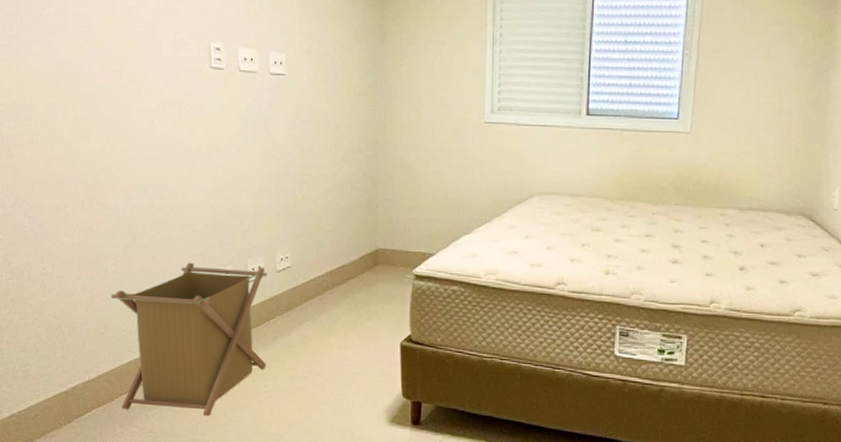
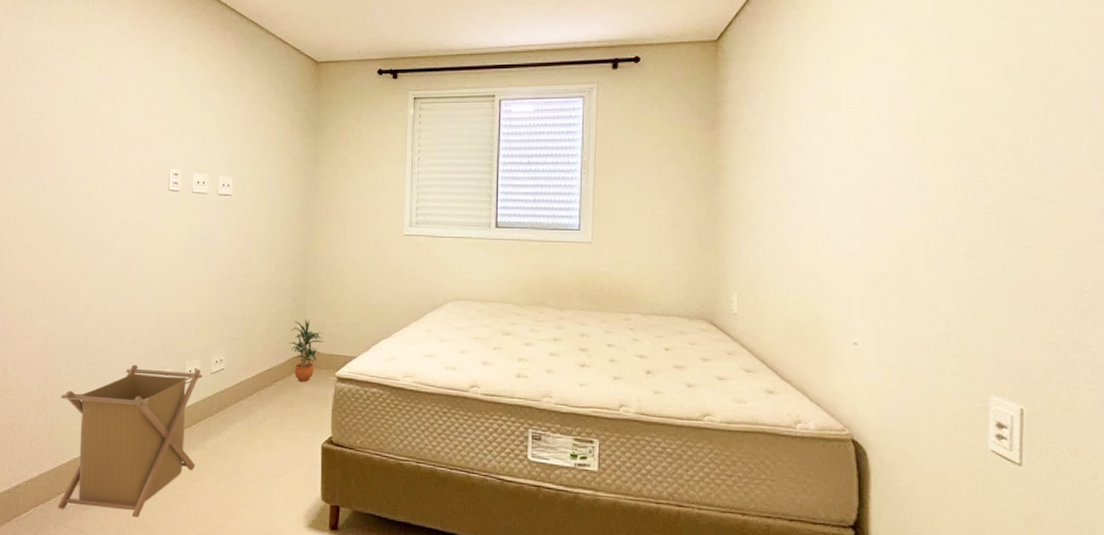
potted plant: none [360,215,398,280] -> present [289,320,323,382]

